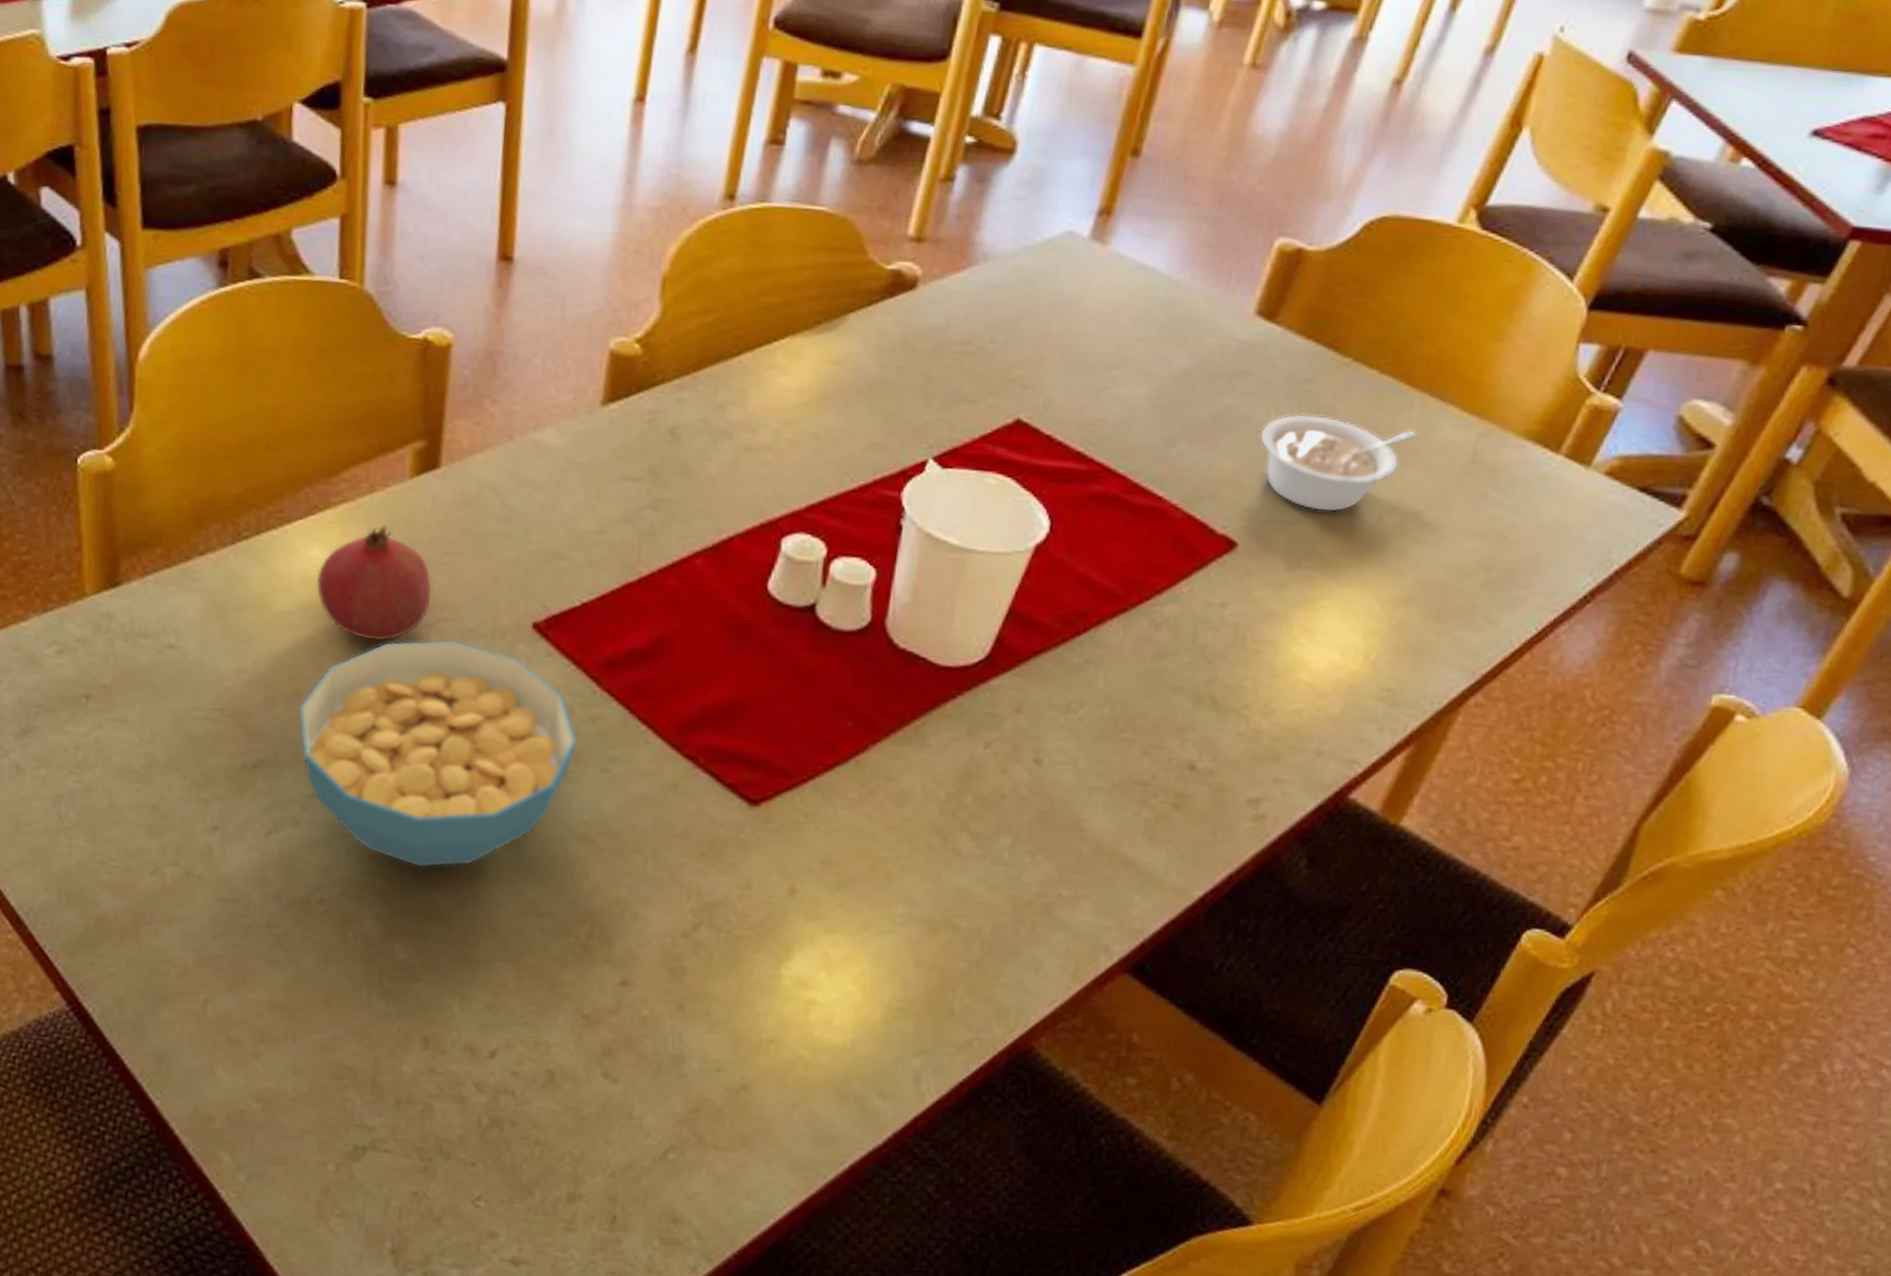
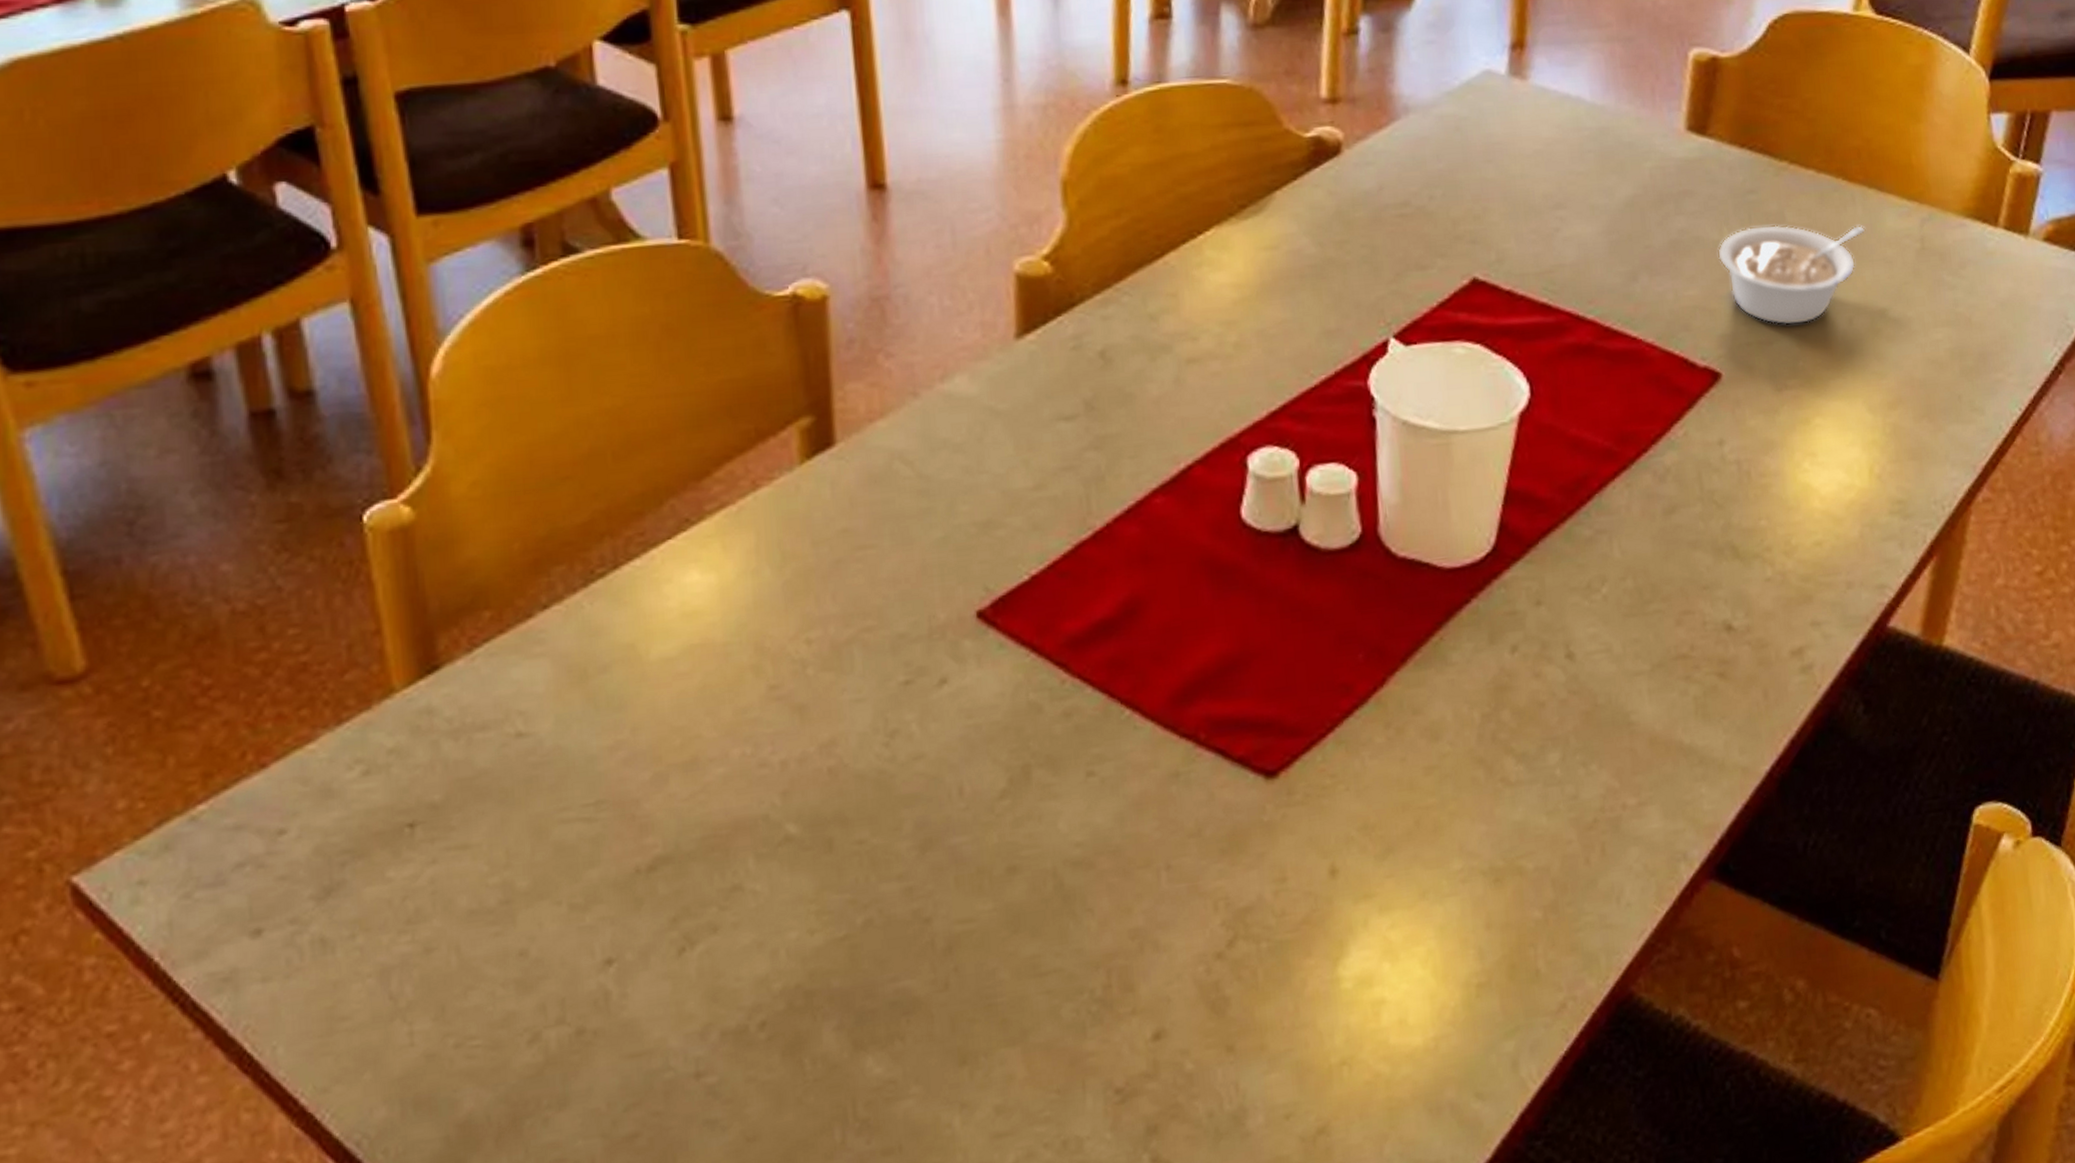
cereal bowl: present [298,639,578,868] -> none [698,651,1054,951]
fruit: present [316,524,433,642] -> none [699,526,849,675]

